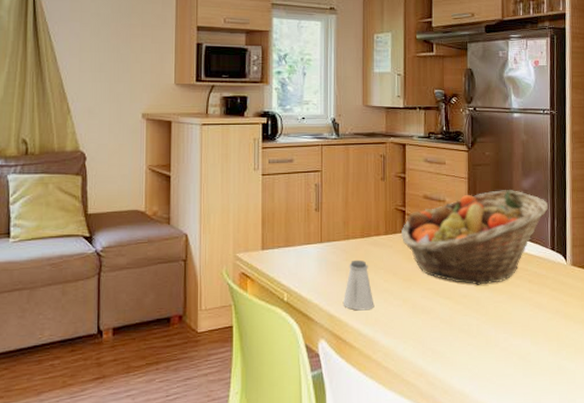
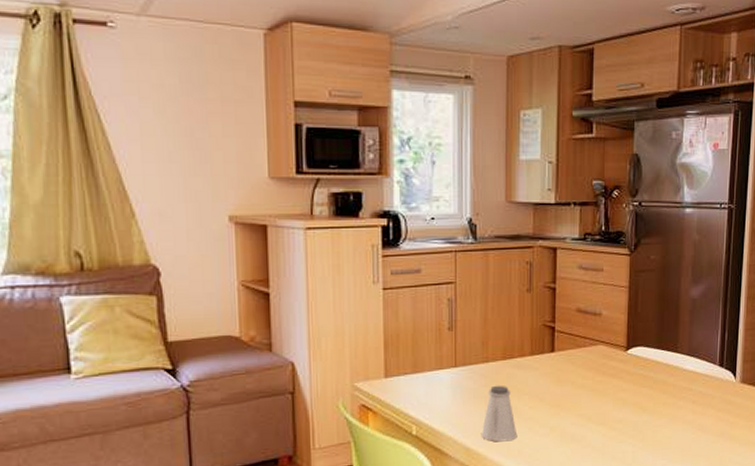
fruit basket: present [400,190,548,285] -> none [549,299,719,409]

